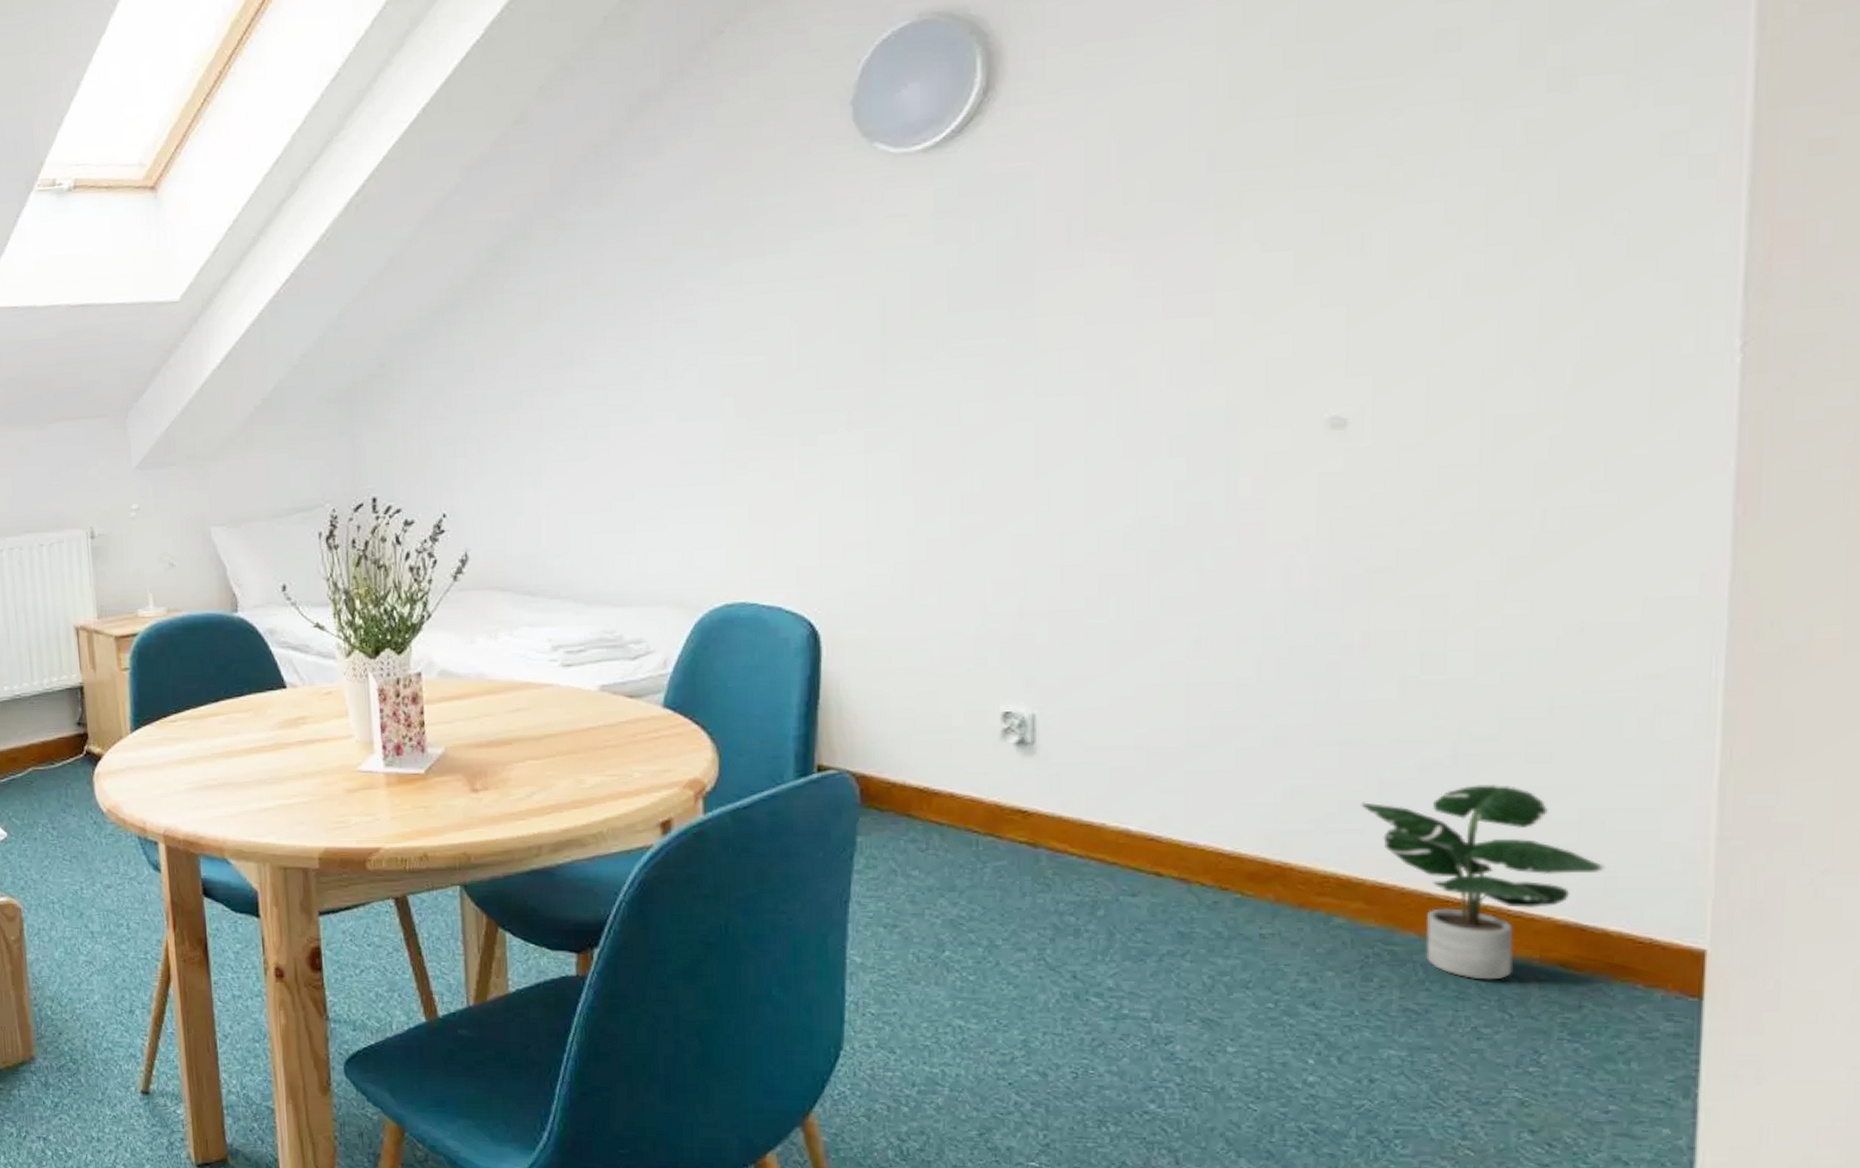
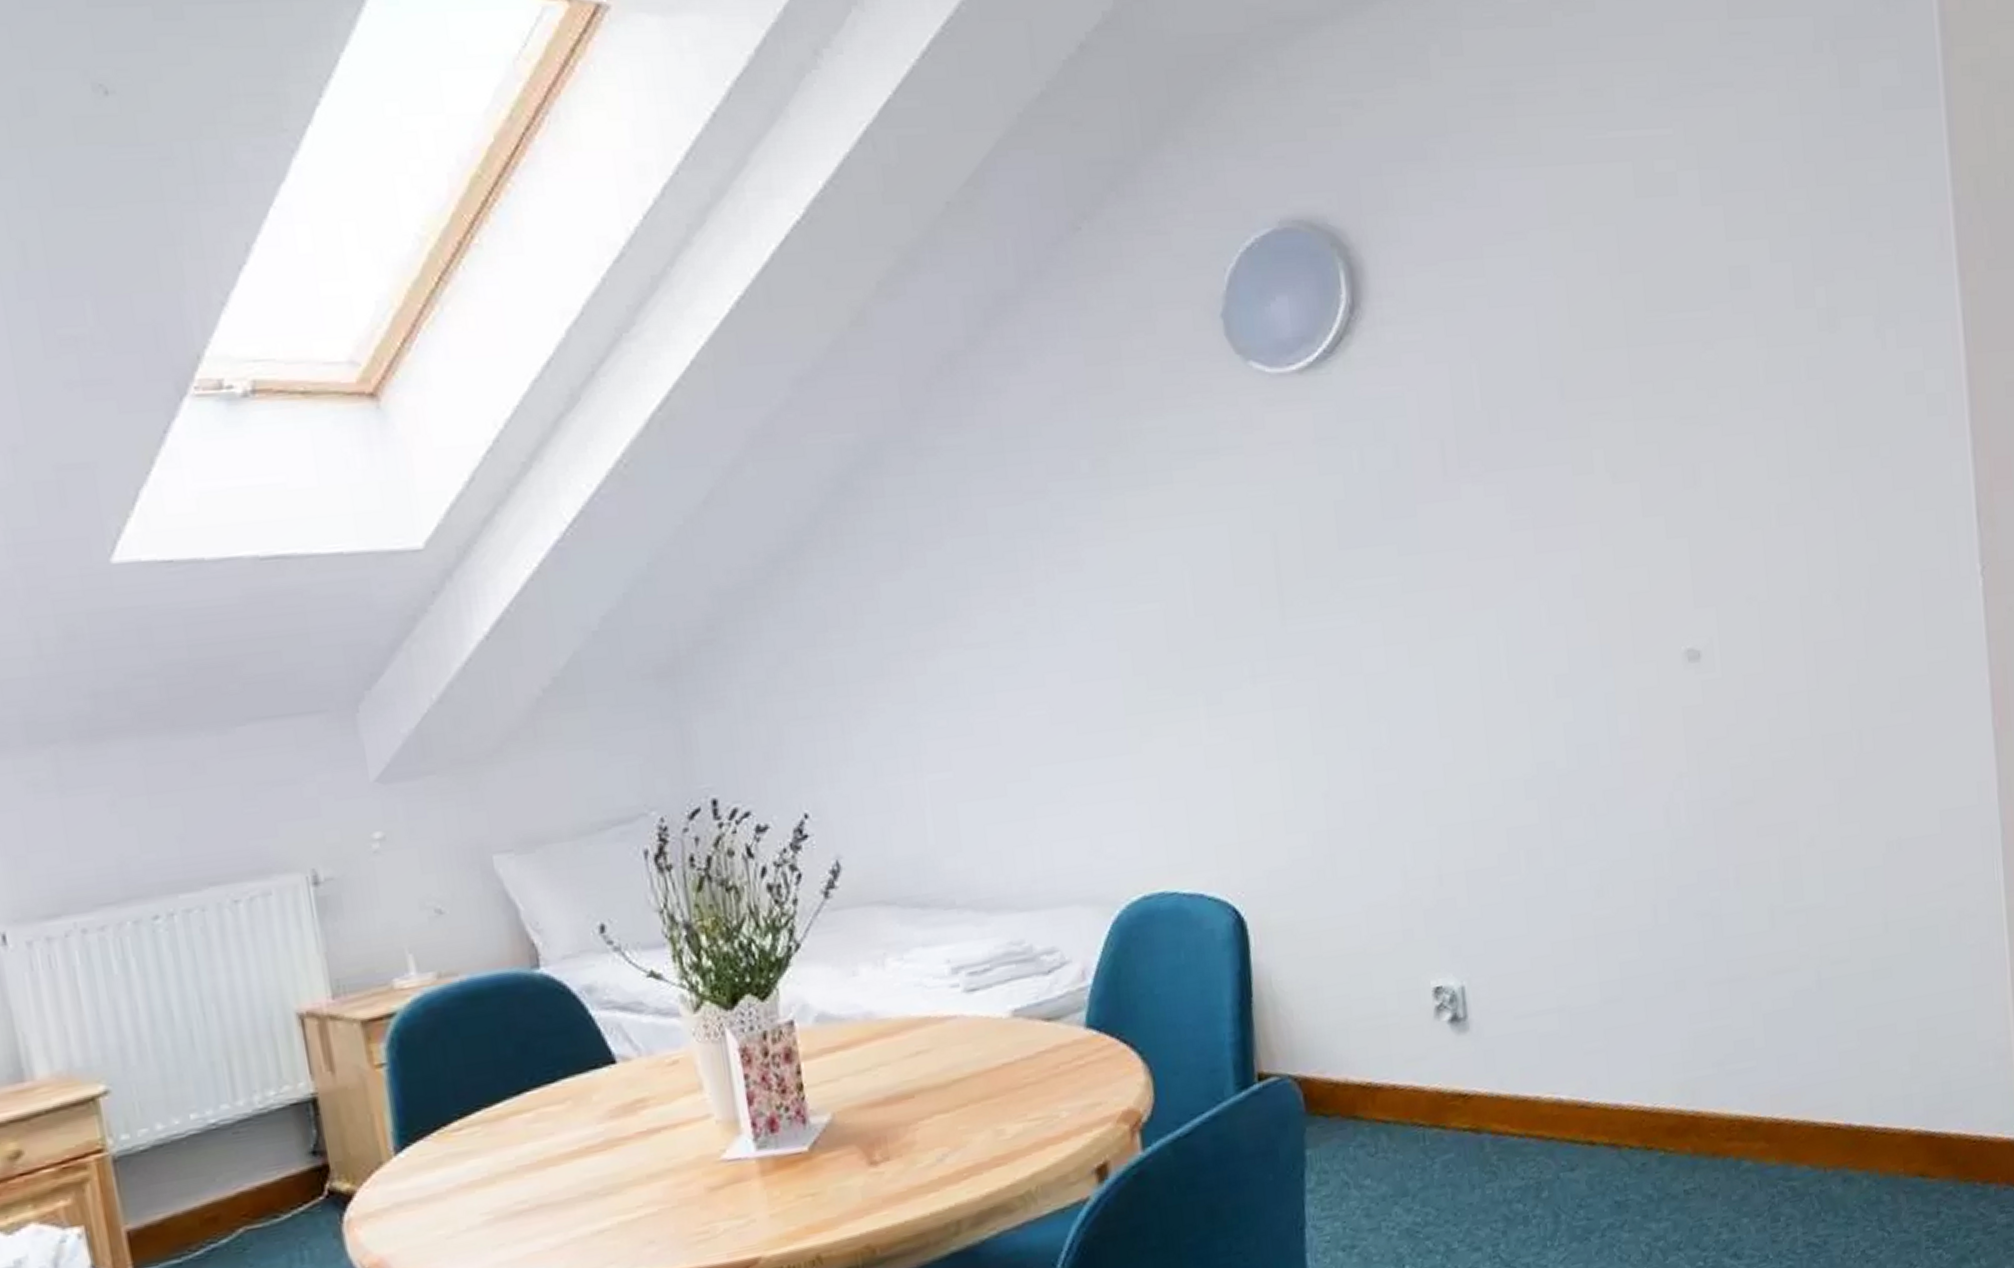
potted plant: present [1361,784,1606,980] -> none [1752,1004,1942,1202]

